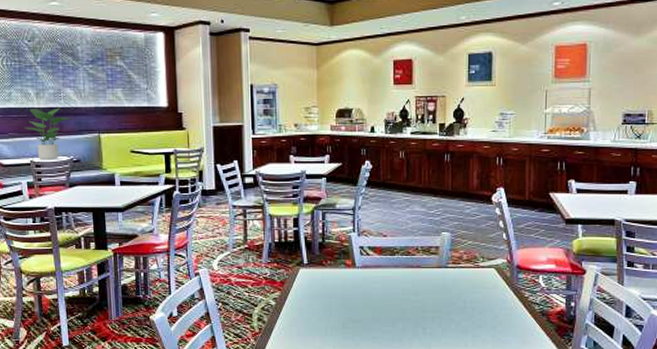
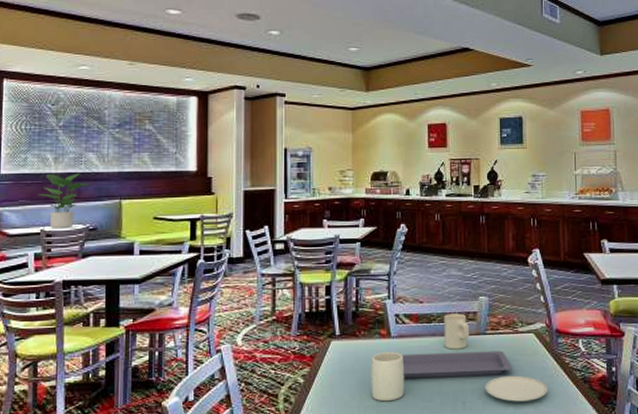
mug: none [337,280,369,325] -> present [371,351,405,402]
serving tray: none [367,283,472,305] -> present [402,350,512,378]
cup: none [407,247,432,280] -> present [444,313,470,350]
plate: none [445,306,507,330] -> present [485,375,549,402]

